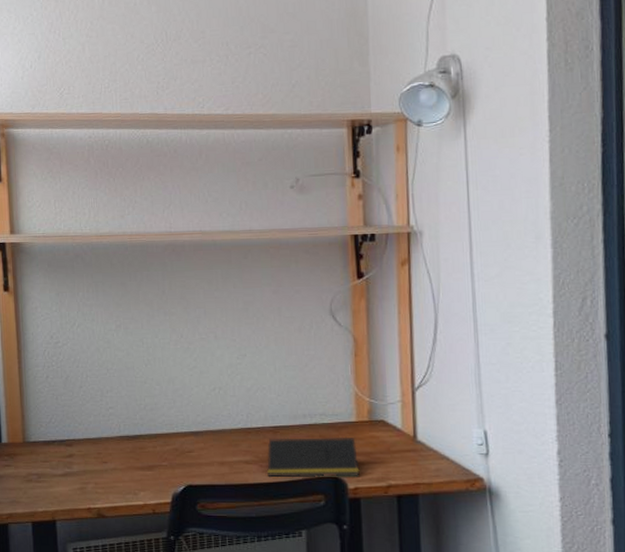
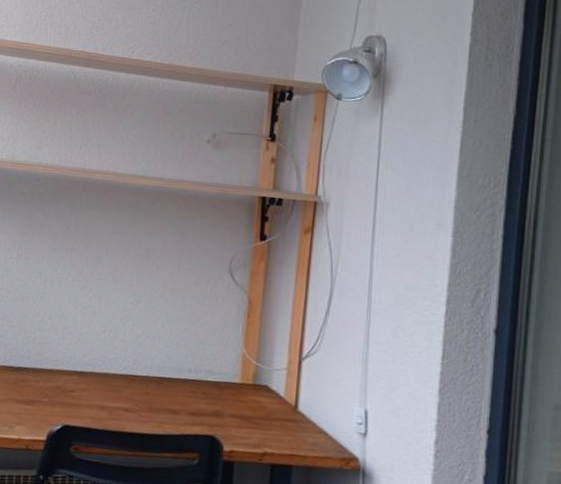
notepad: present [267,436,360,478] -> none [145,389,238,440]

